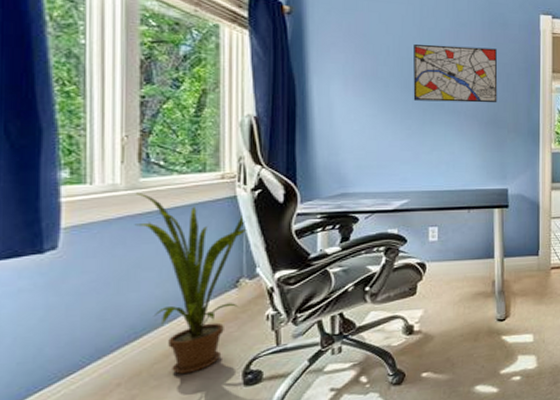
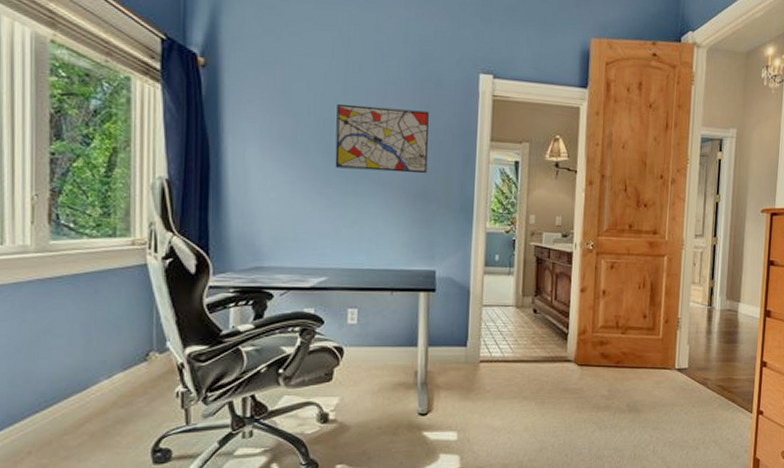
house plant: present [134,192,247,375] -> none [44,255,158,448]

